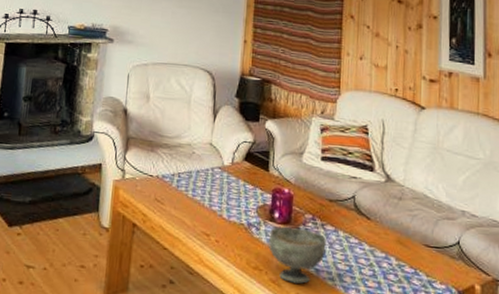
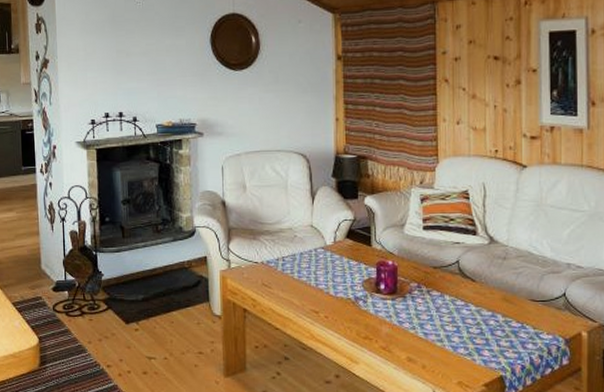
bowl: present [269,227,327,284] -> none [377,296,434,348]

